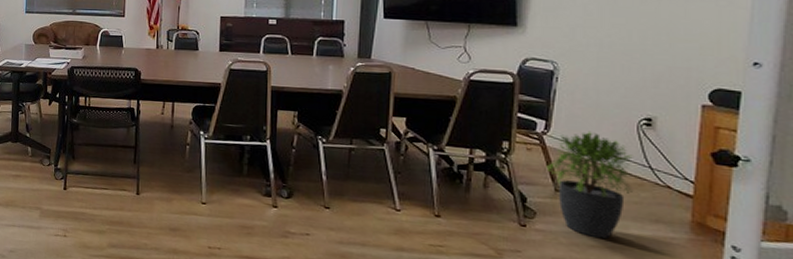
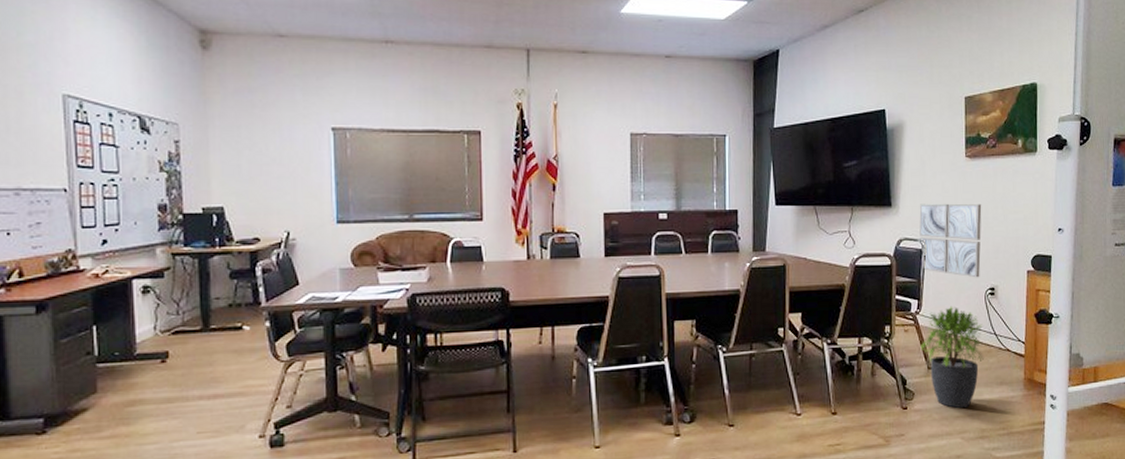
wall art: none [550,25,638,106] -> present [919,203,982,278]

